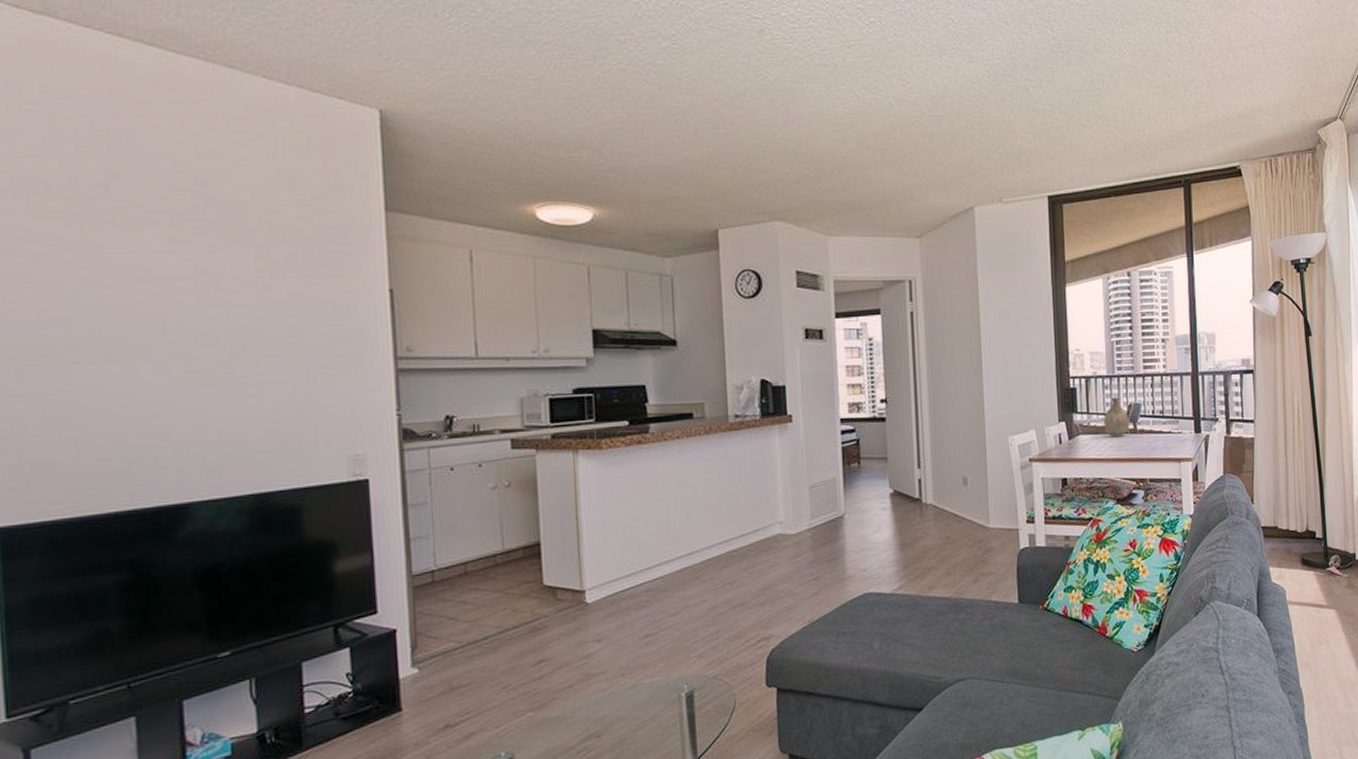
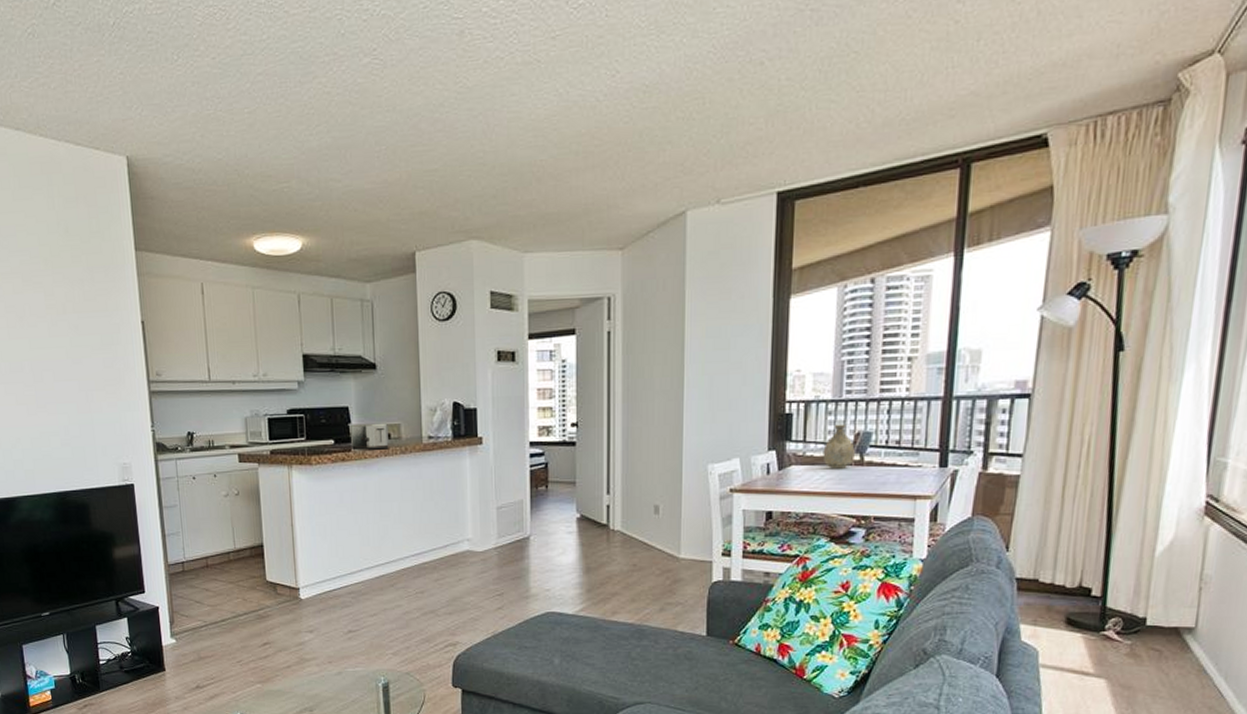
toaster: none [646,401,692,432] -> present [349,423,389,451]

